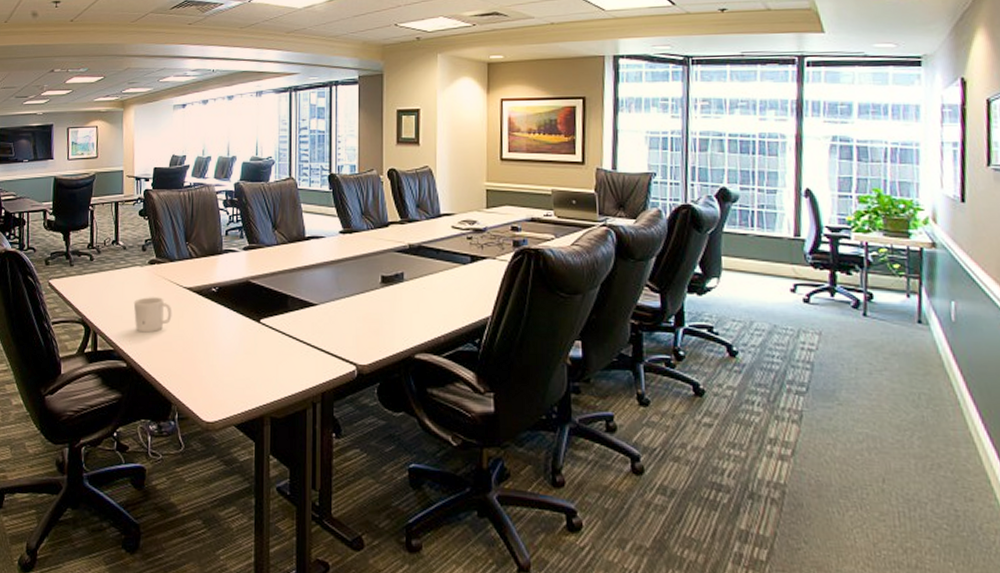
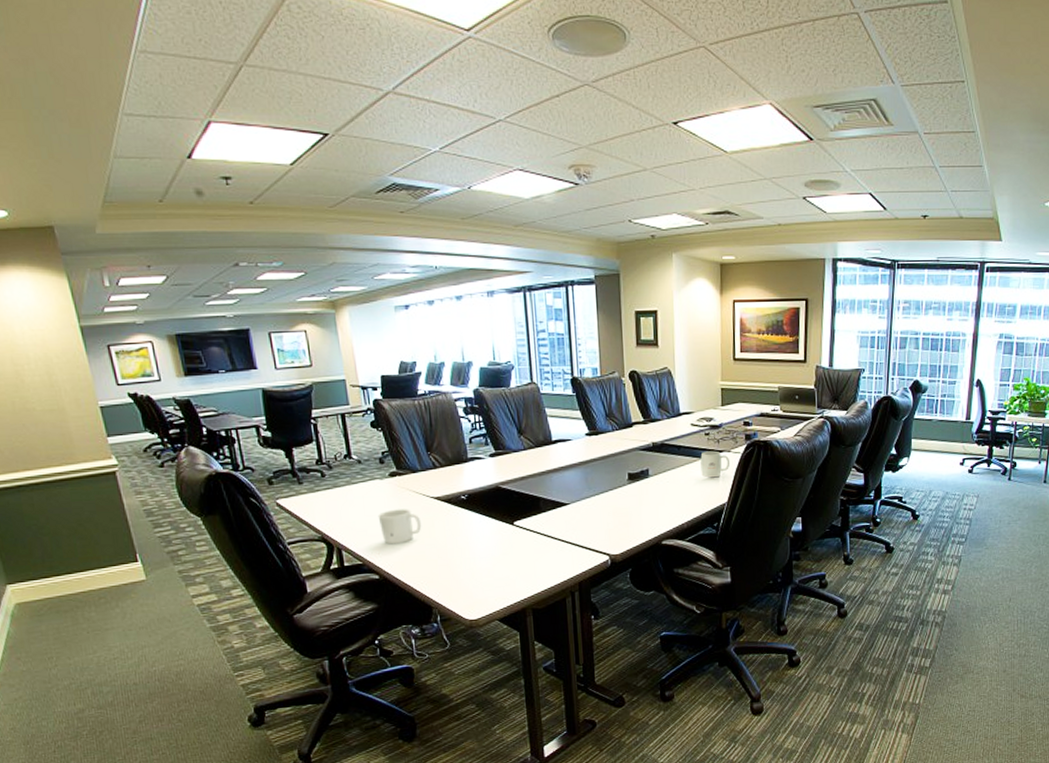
mug: none [461,256,496,287] -> present [700,450,731,478]

